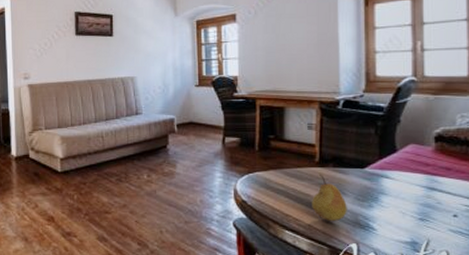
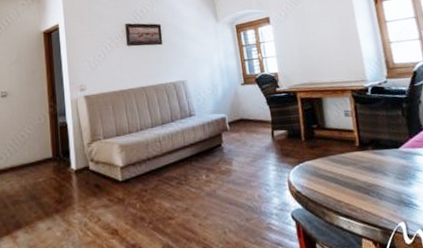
fruit: present [312,174,347,221] -> none [358,157,391,203]

